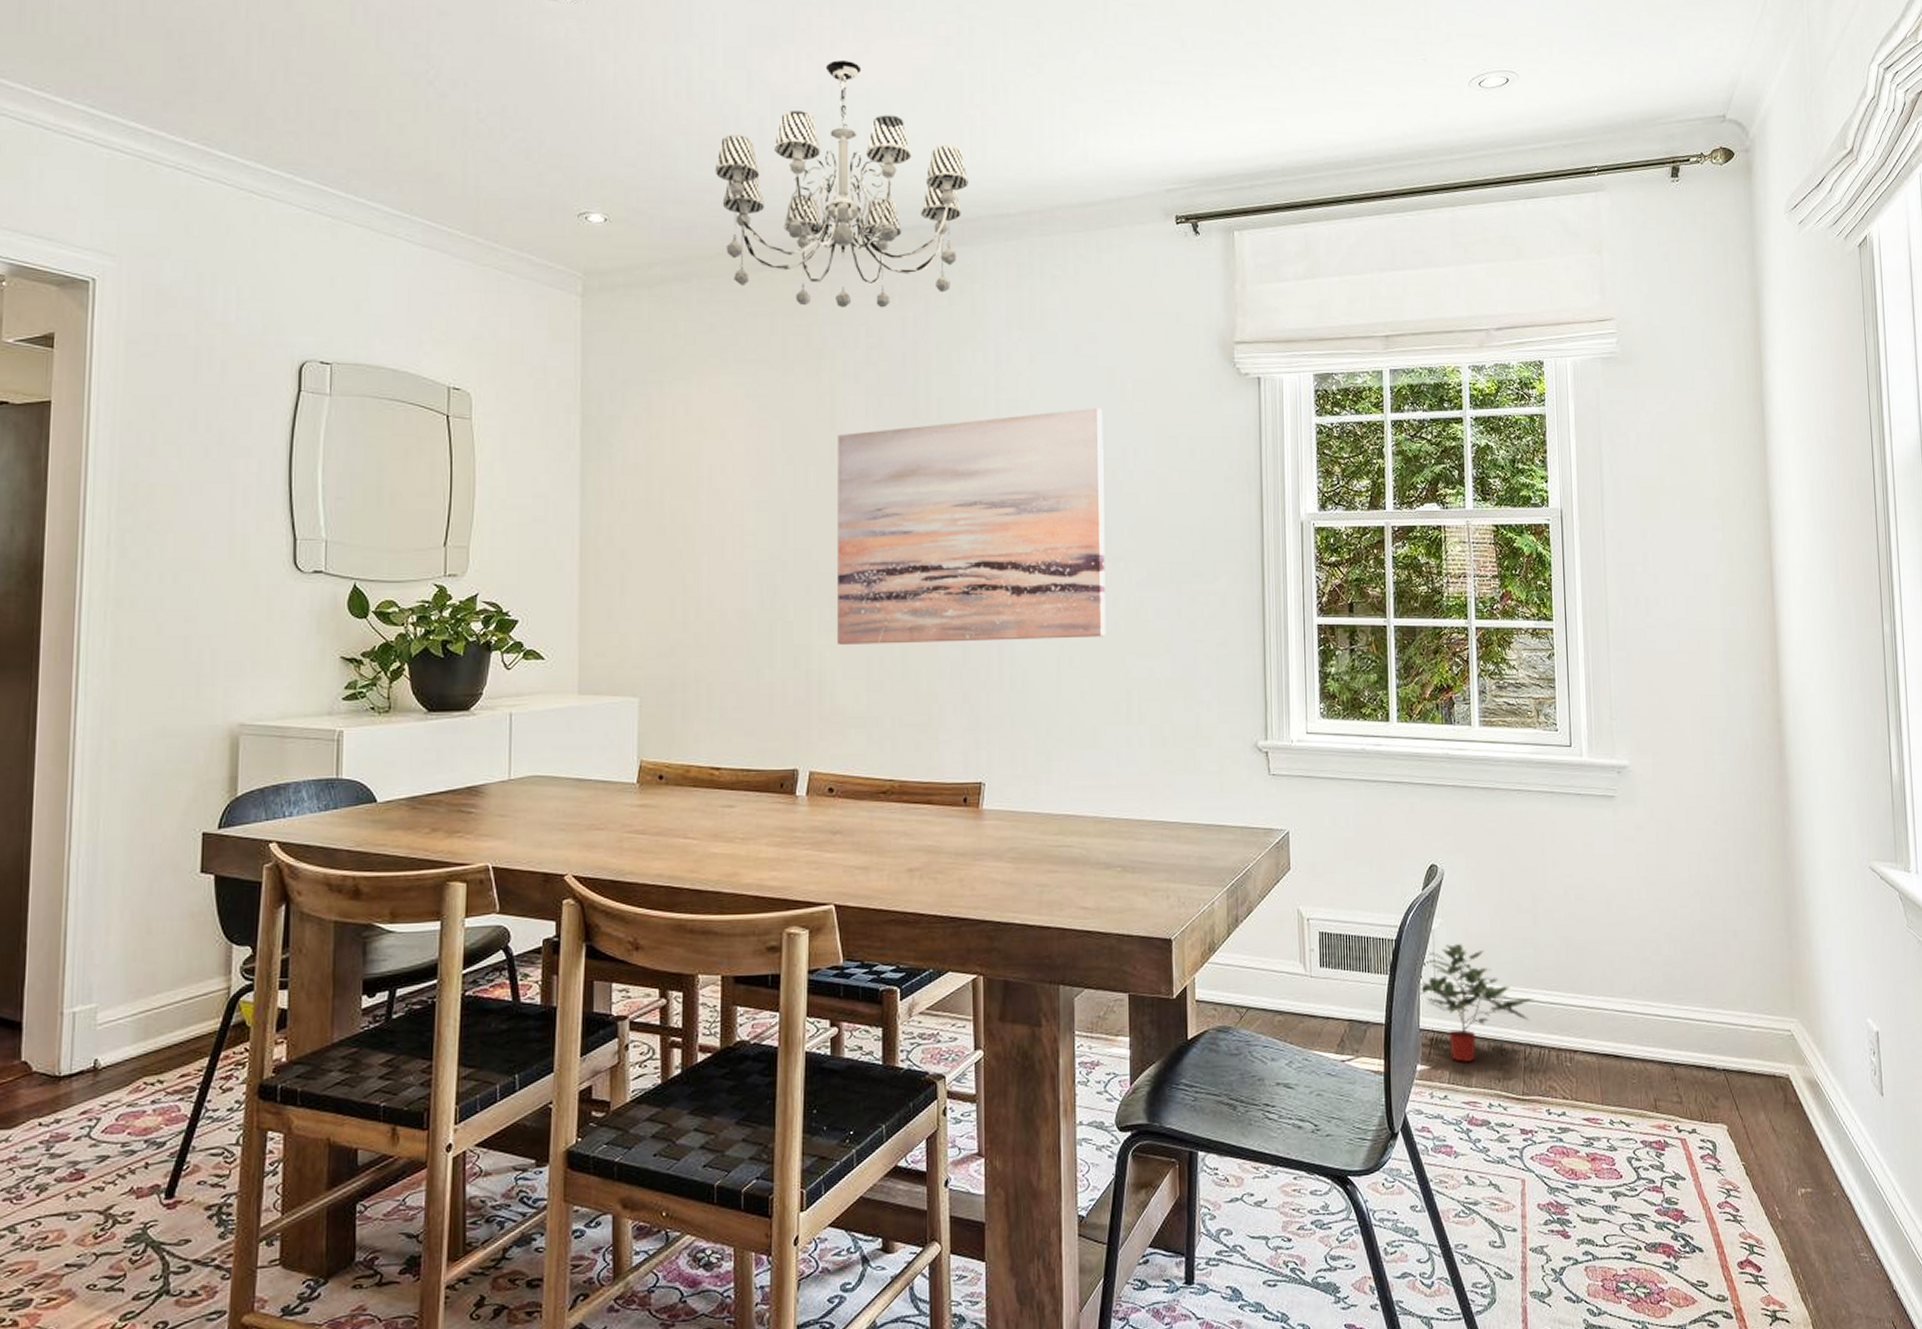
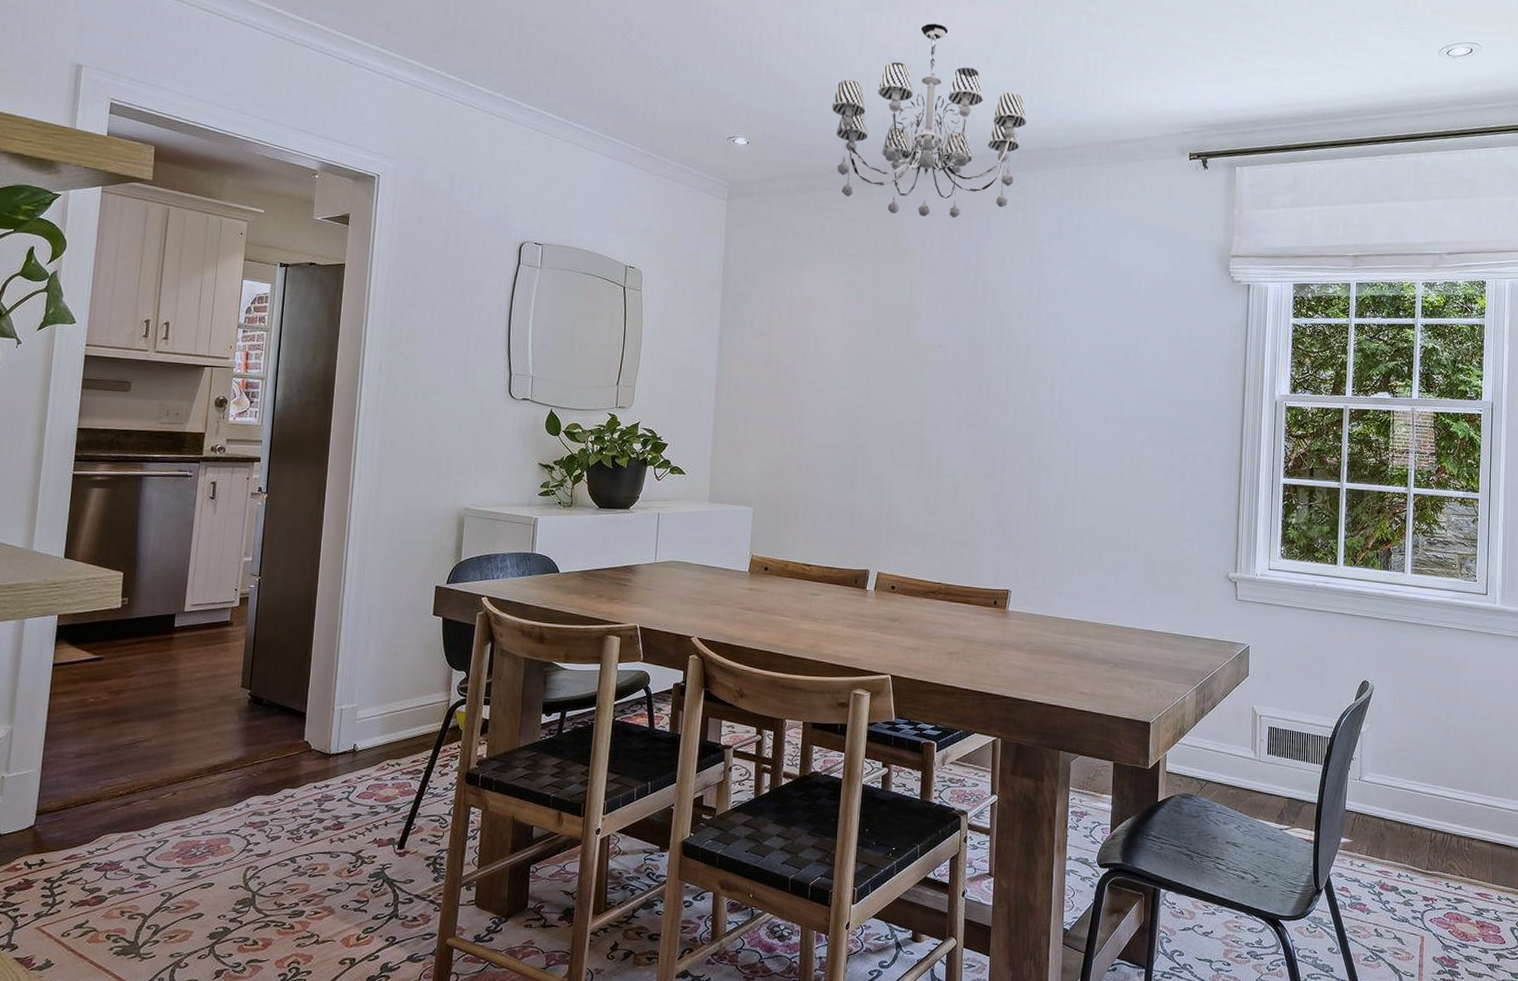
wall art: present [837,407,1106,644] -> none [904,303,1121,483]
potted plant: present [1419,944,1535,1062] -> none [1347,745,1442,839]

